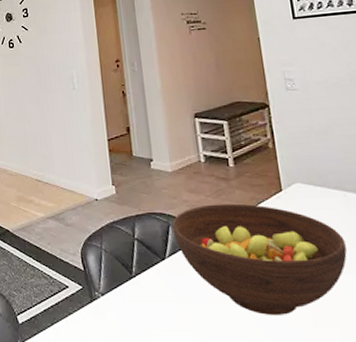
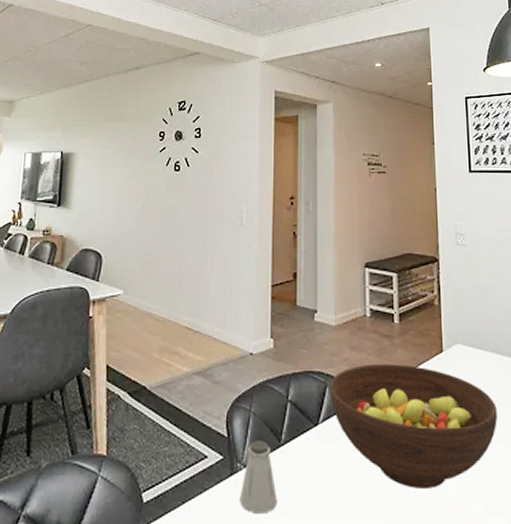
saltshaker: none [100,273,135,335] -> present [239,441,277,514]

